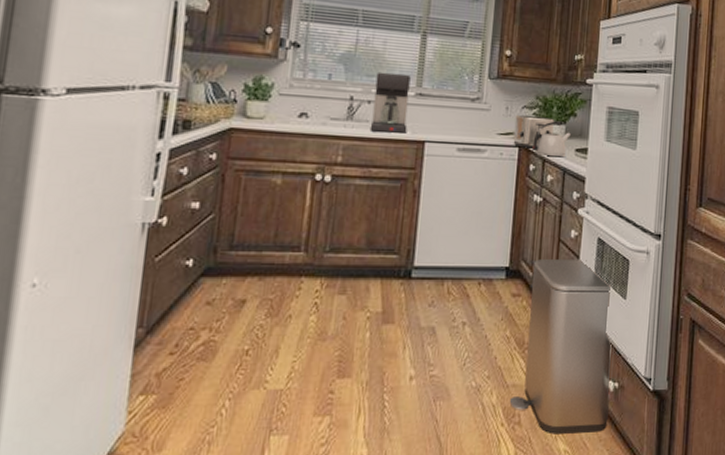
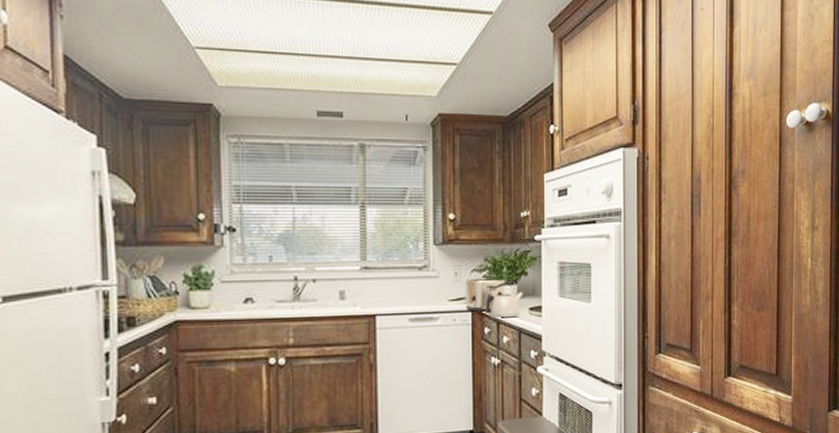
coffee maker: present [370,72,411,133] -> none [318,248,356,310]

